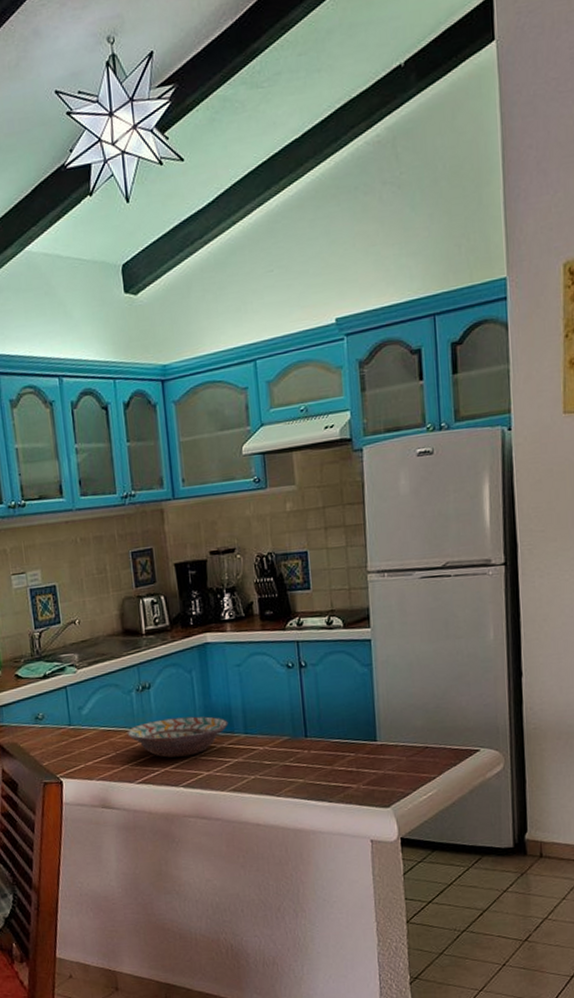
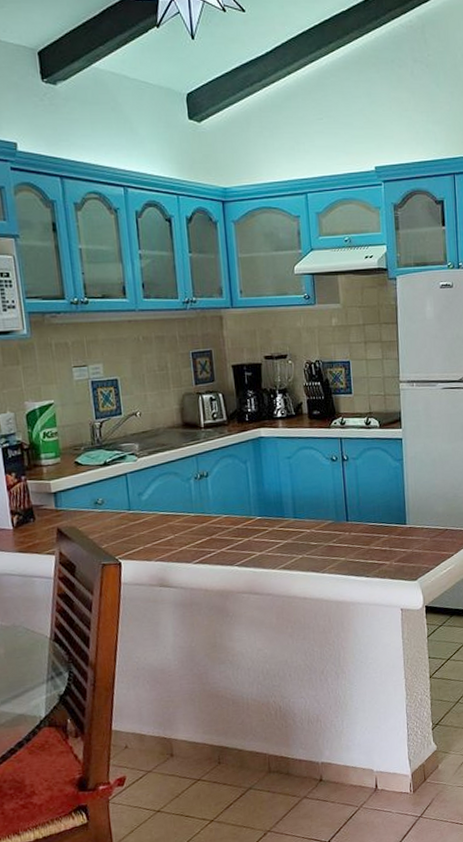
decorative bowl: present [127,716,228,758] -> none [185,502,279,540]

